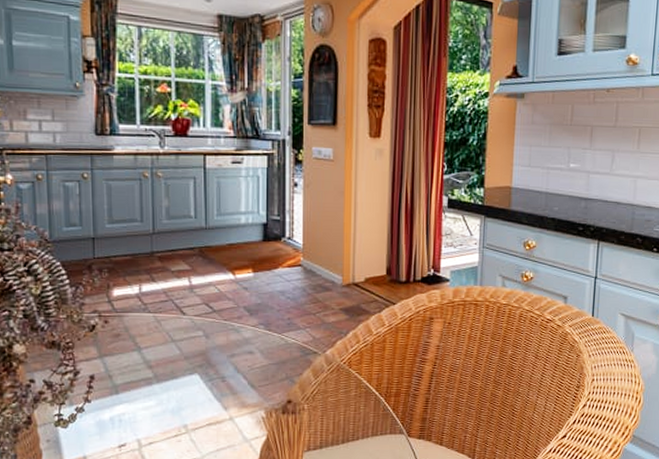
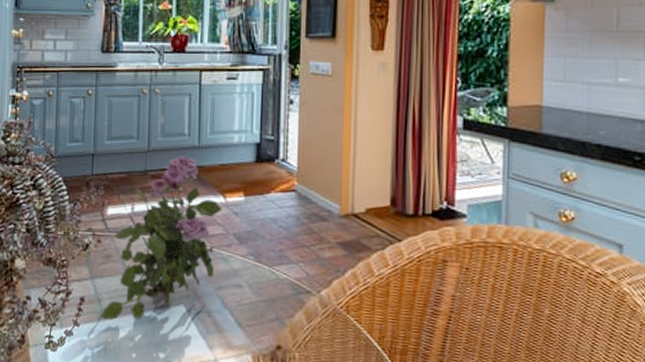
flower bouquet: none [112,237,232,394] -> present [99,156,222,321]

